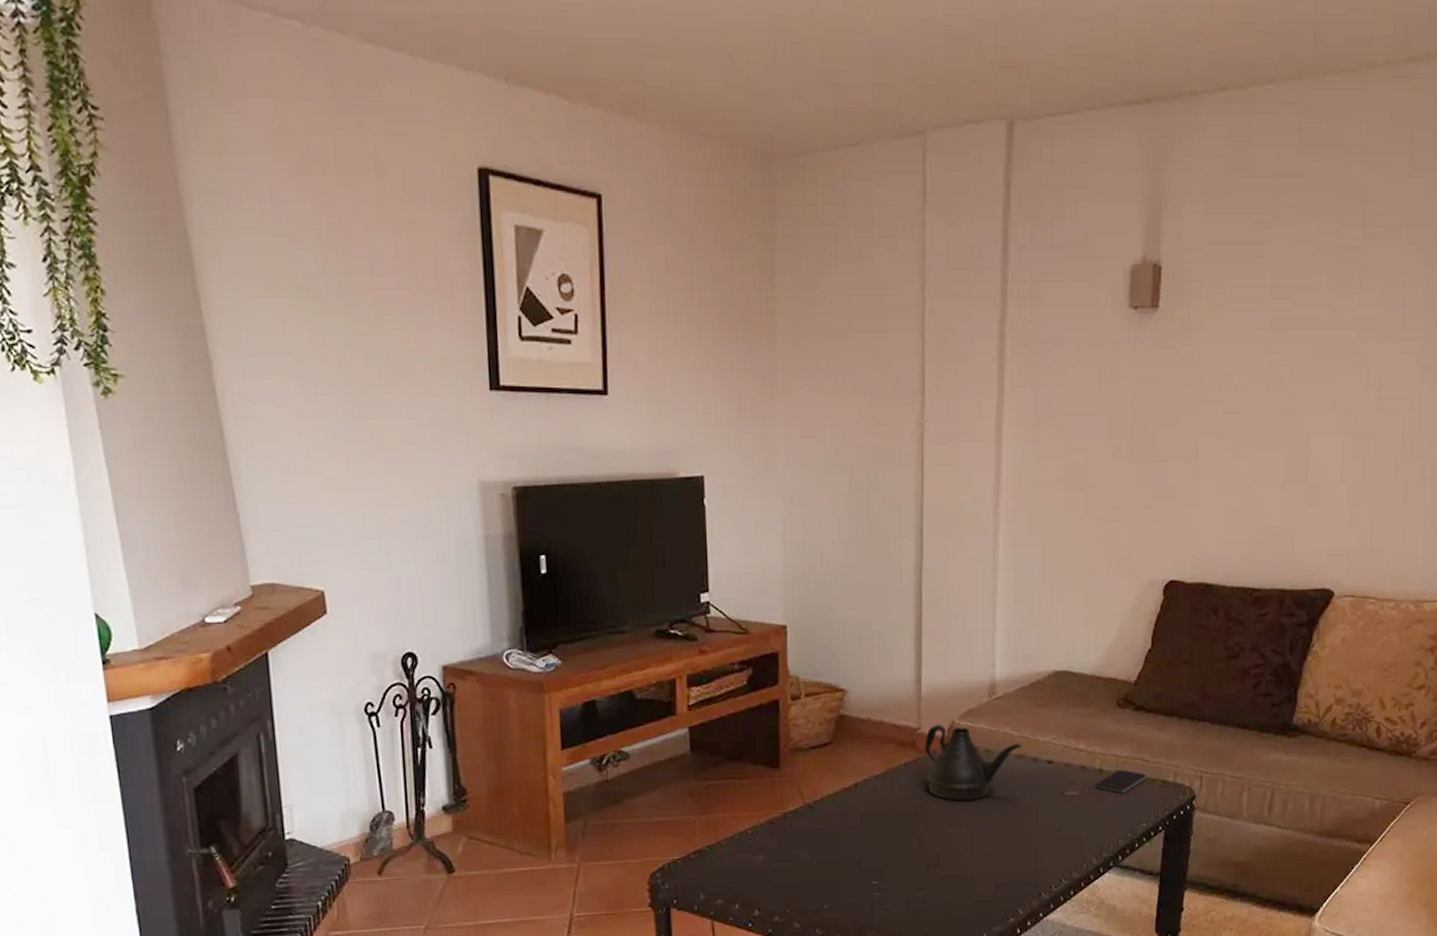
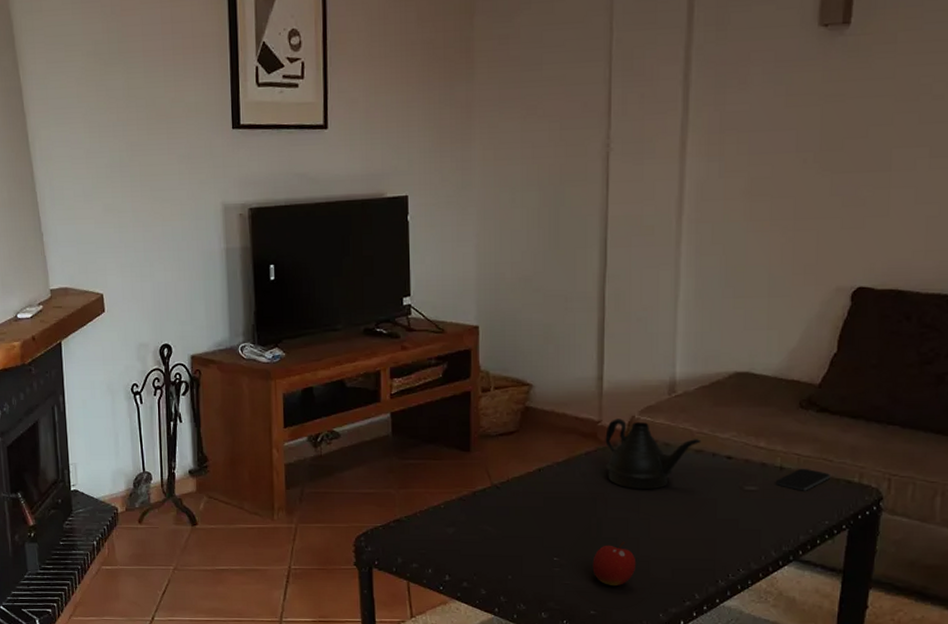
fruit: none [914,858,959,908] -> present [592,541,637,587]

